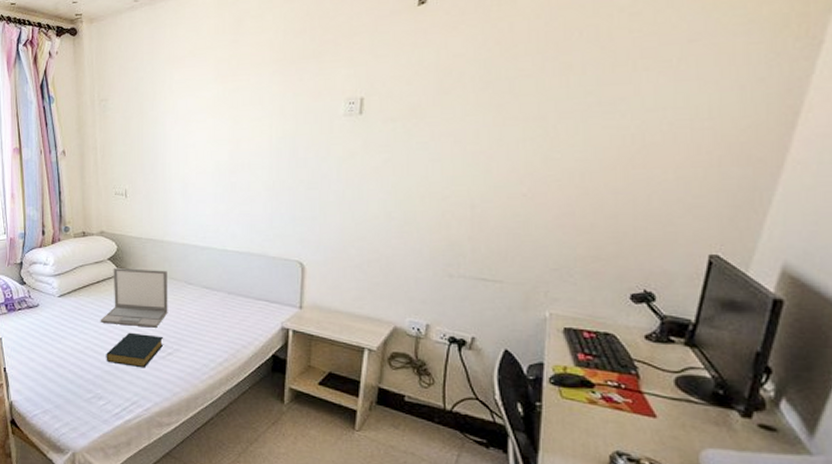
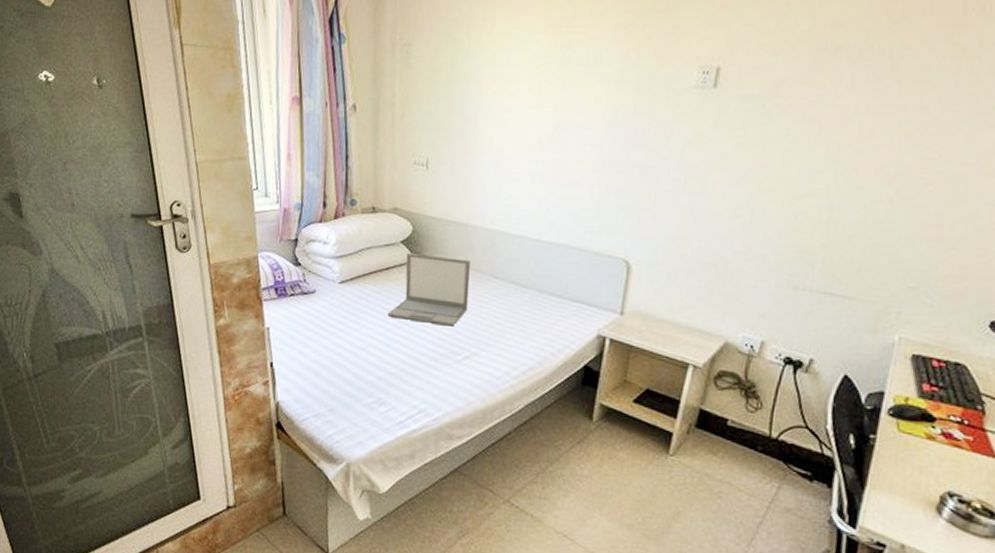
hardback book: present [106,332,164,368] -> none [391,330,461,373]

